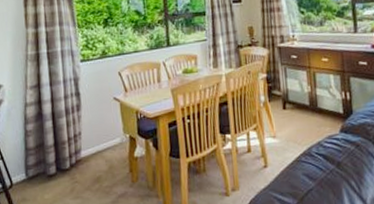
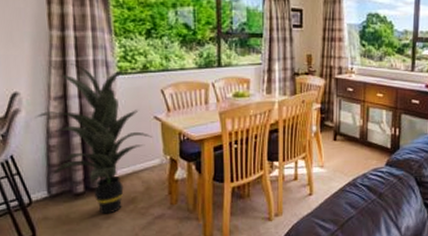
indoor plant: none [15,54,113,194] -> present [35,62,152,214]

